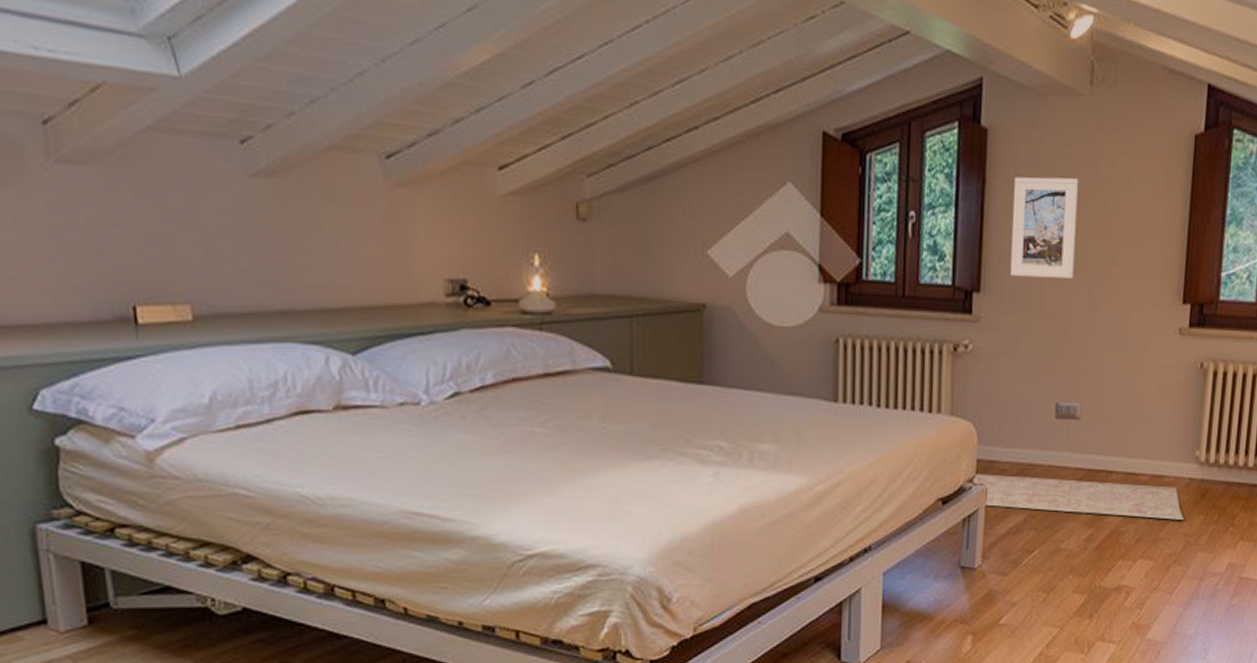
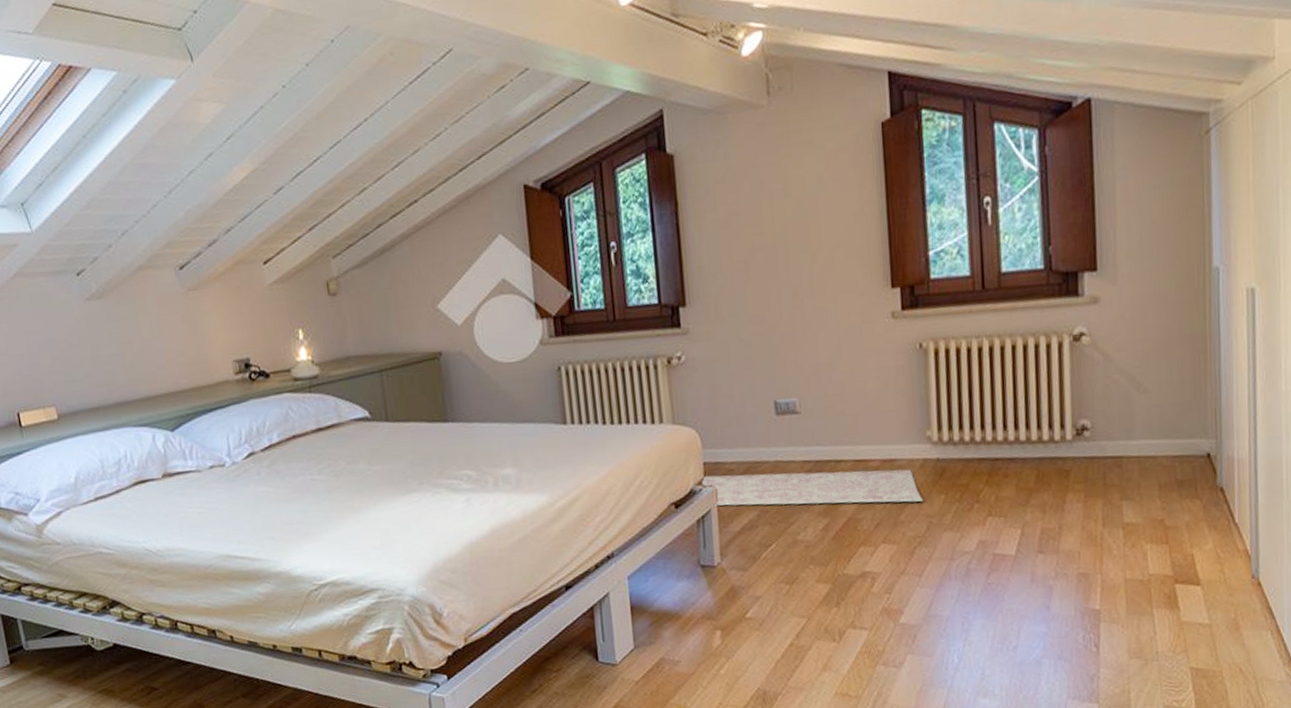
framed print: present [1010,177,1079,279] -> none [704,185,775,287]

